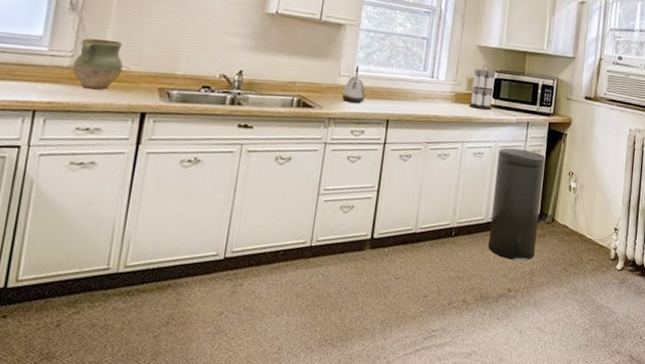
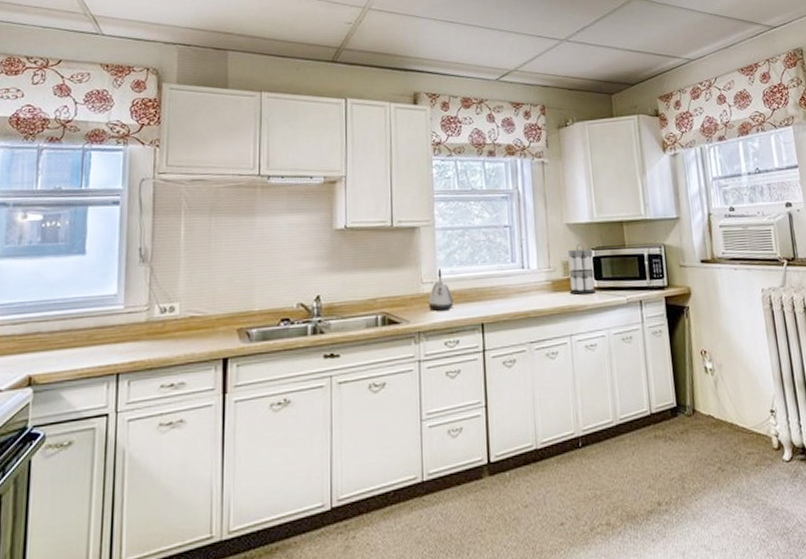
ceramic jug: present [72,38,123,90] -> none [149,286,199,342]
pedal bin: present [488,148,545,262] -> none [613,332,681,467]

